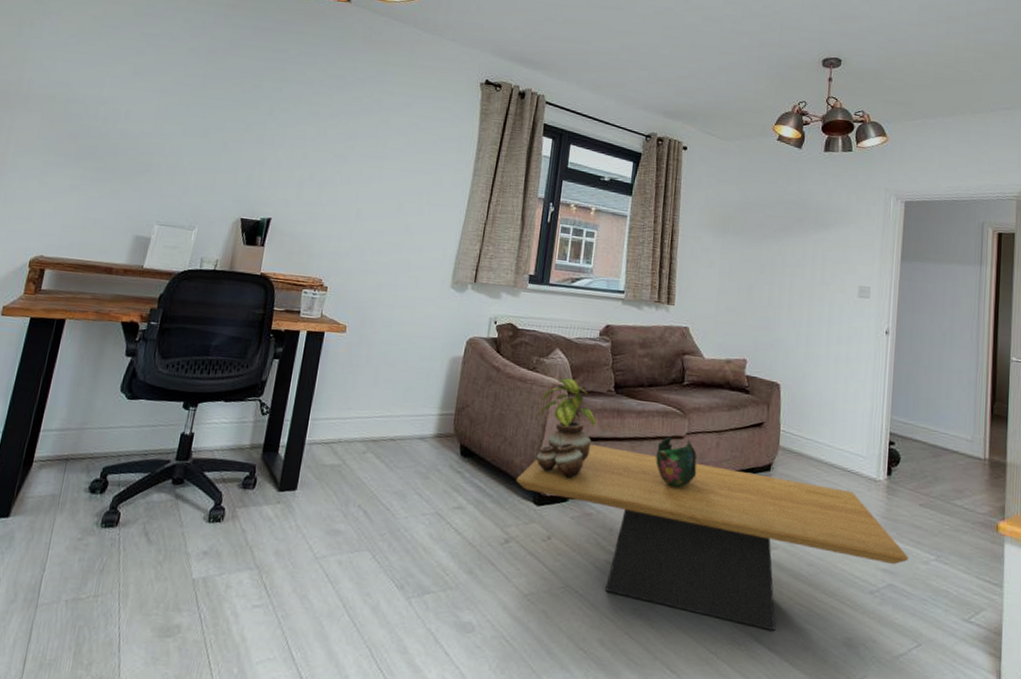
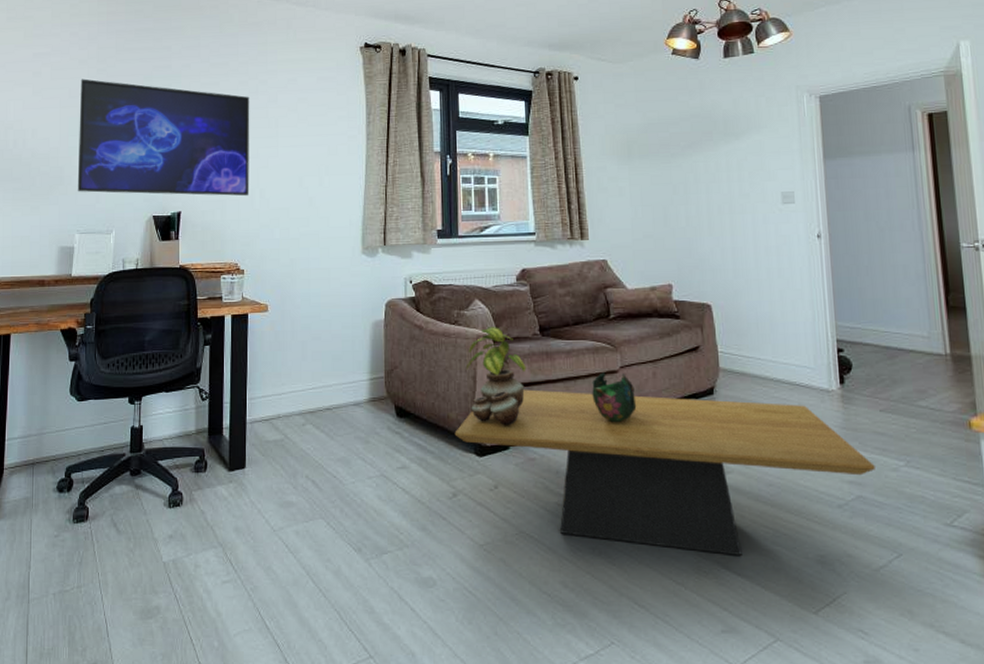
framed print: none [164,67,362,213] -> present [77,79,250,196]

